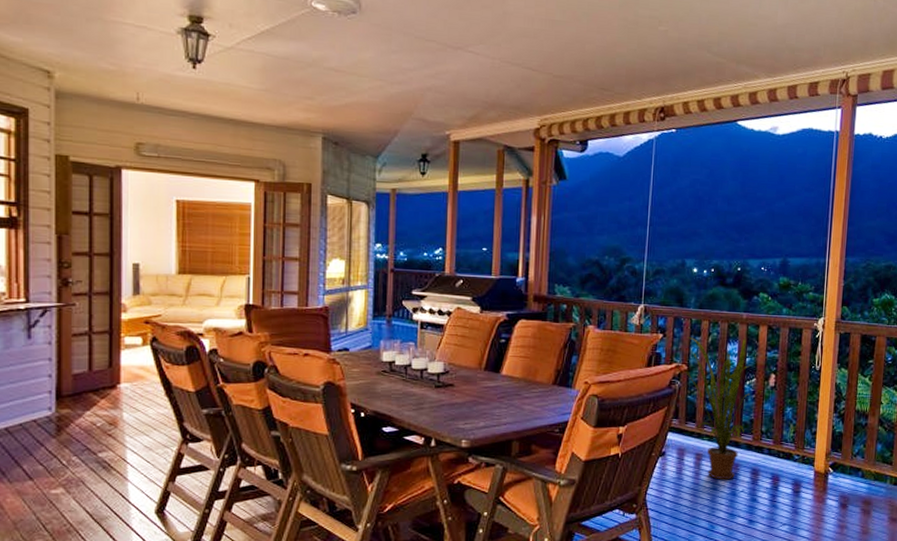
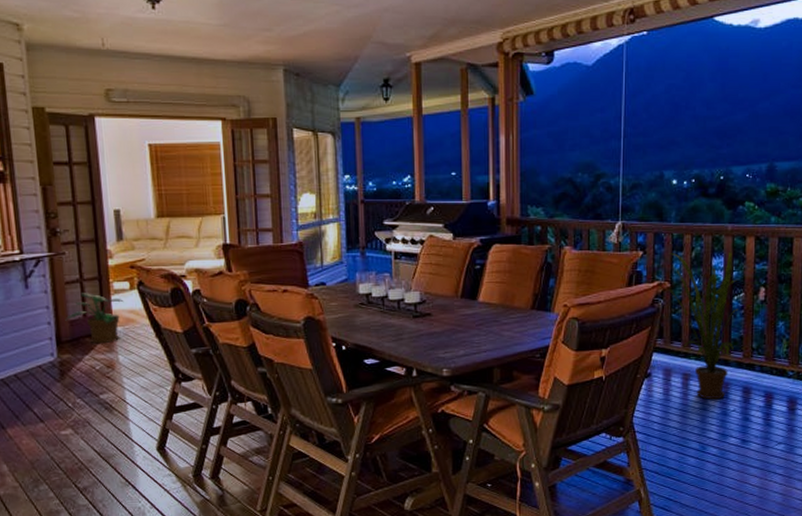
potted plant: none [68,346,134,400] -> present [65,293,124,344]

